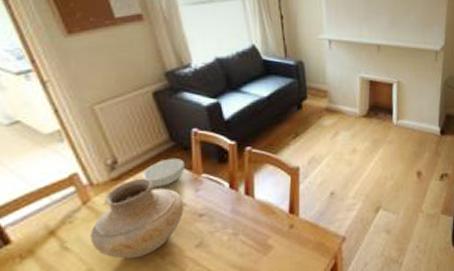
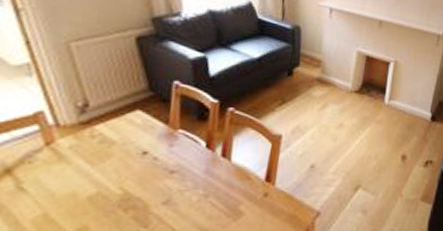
vase: present [90,178,184,259] -> none [49,125,156,207]
cereal bowl: present [142,157,184,188] -> none [113,108,161,137]

